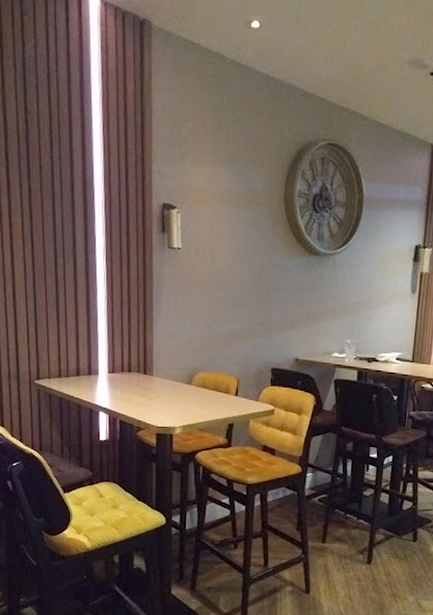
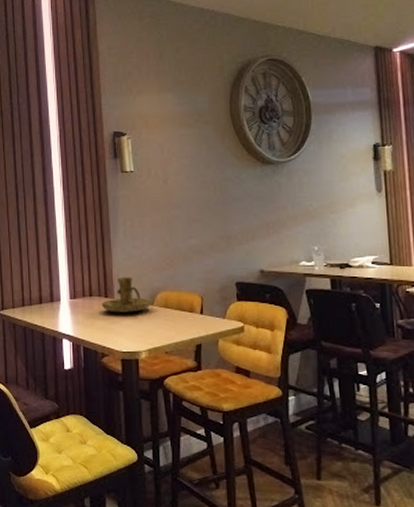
candle holder: none [139,355,190,391] -> present [101,277,152,313]

